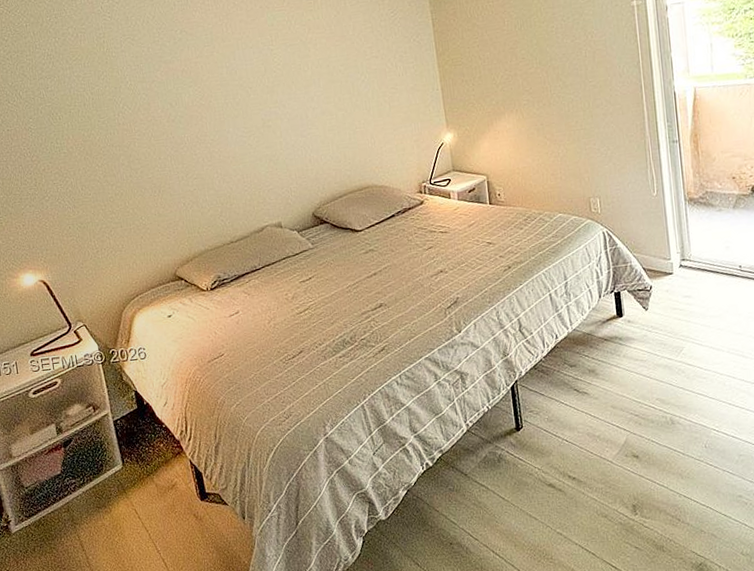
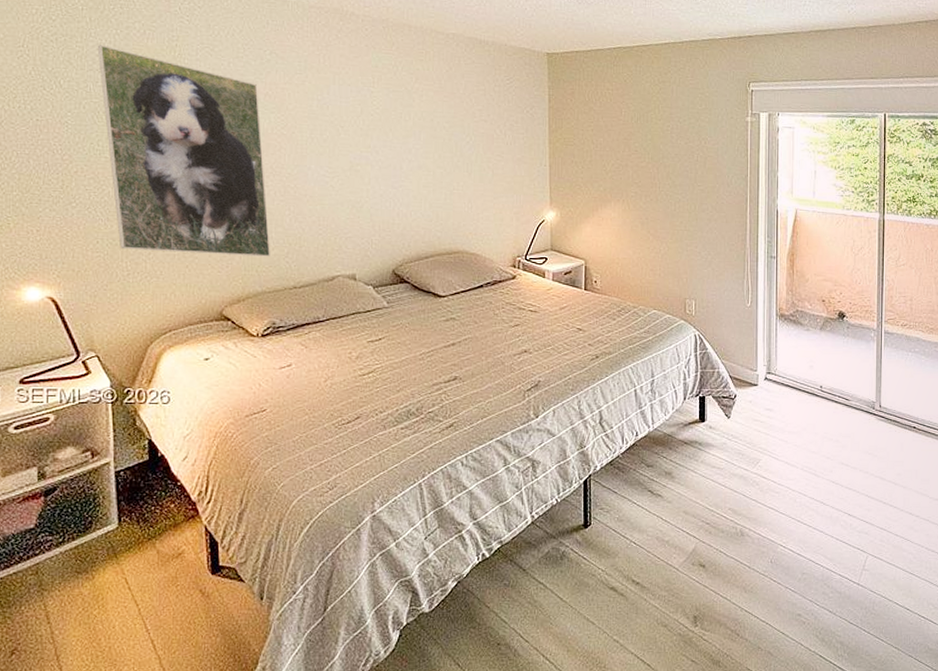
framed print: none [42,54,207,231] -> present [97,45,270,257]

